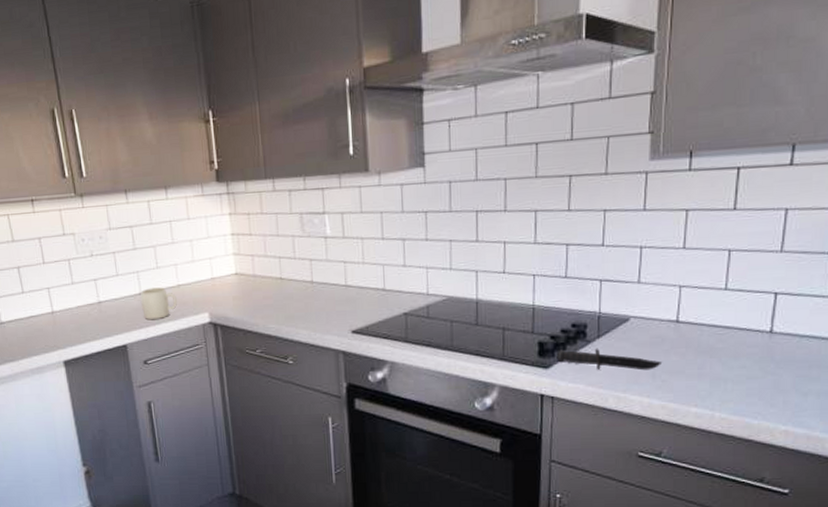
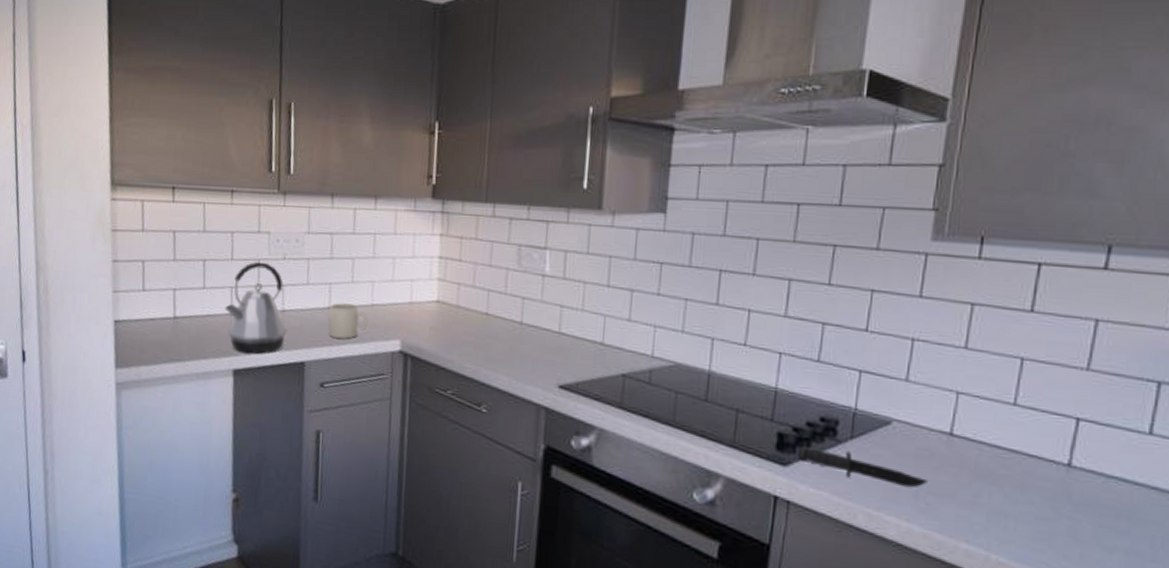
kettle: none [45,261,106,344] -> present [224,261,287,354]

